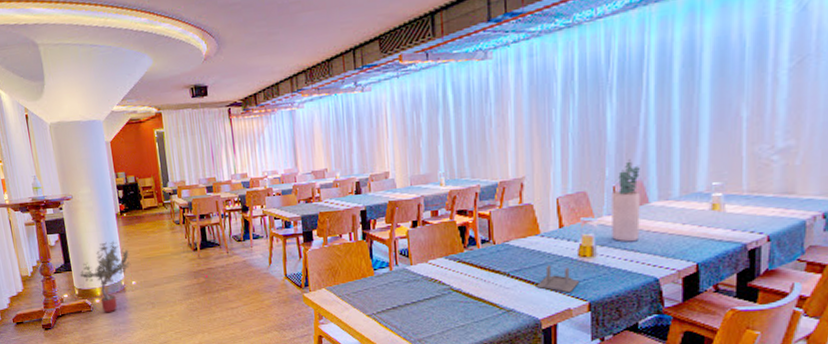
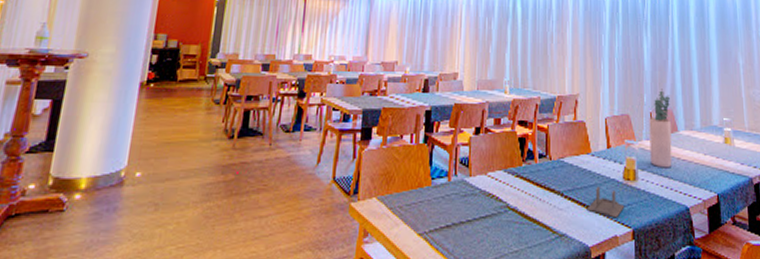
potted tree: present [80,240,131,313] -> none [63,115,144,215]

